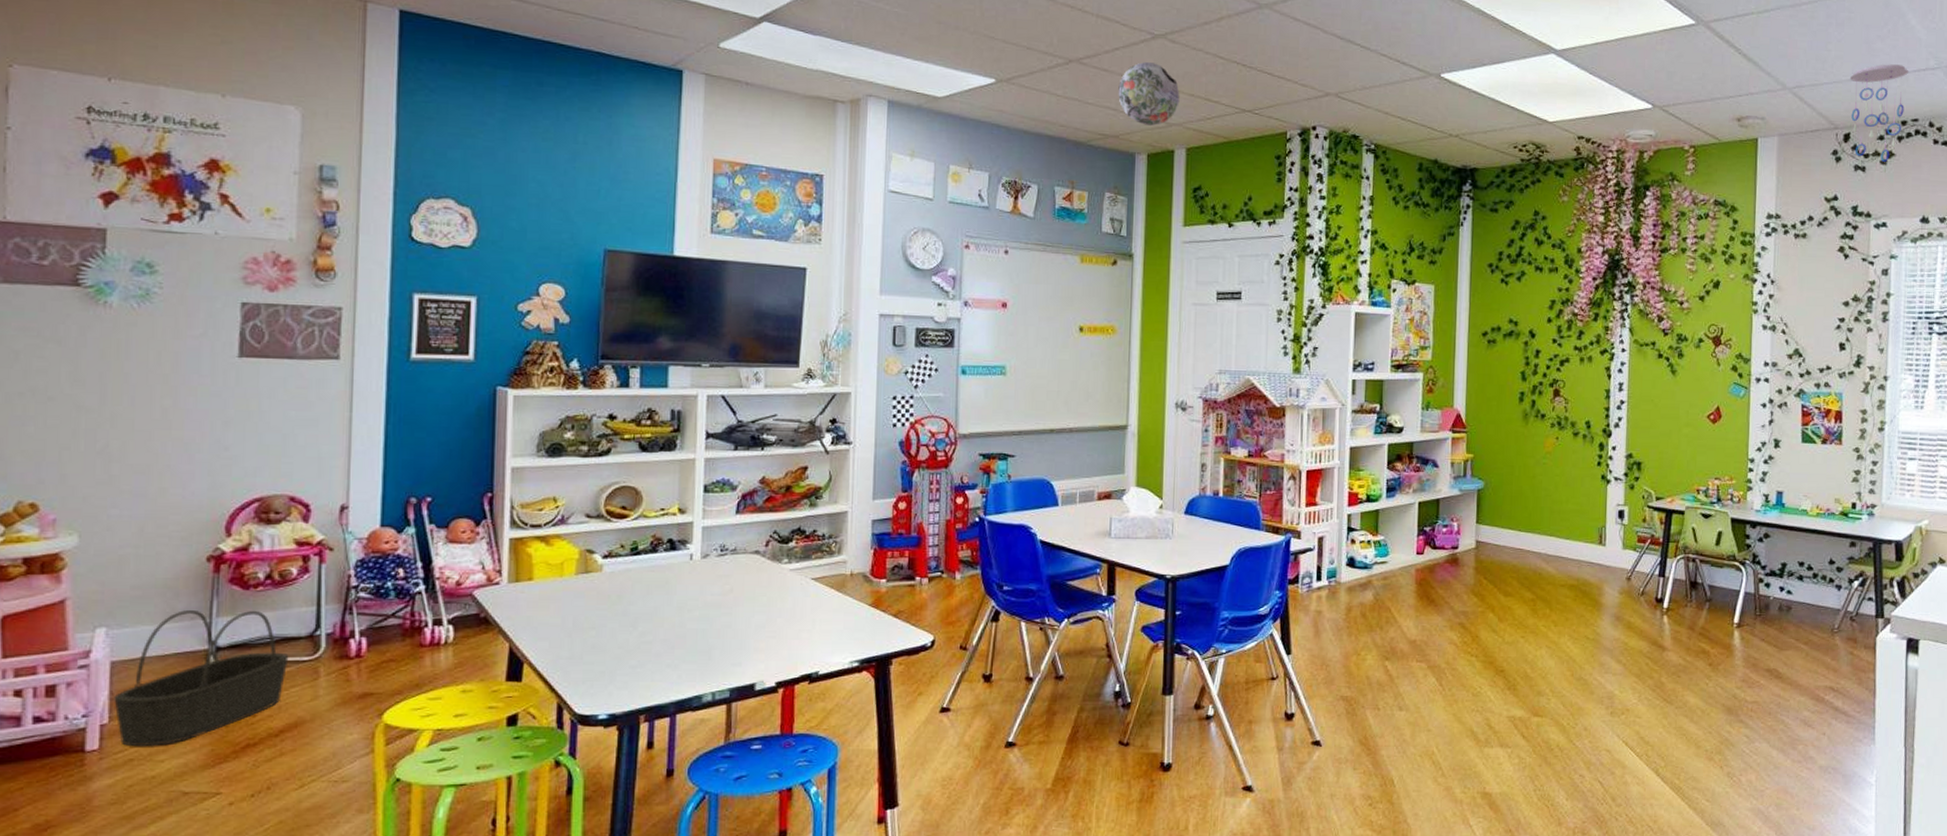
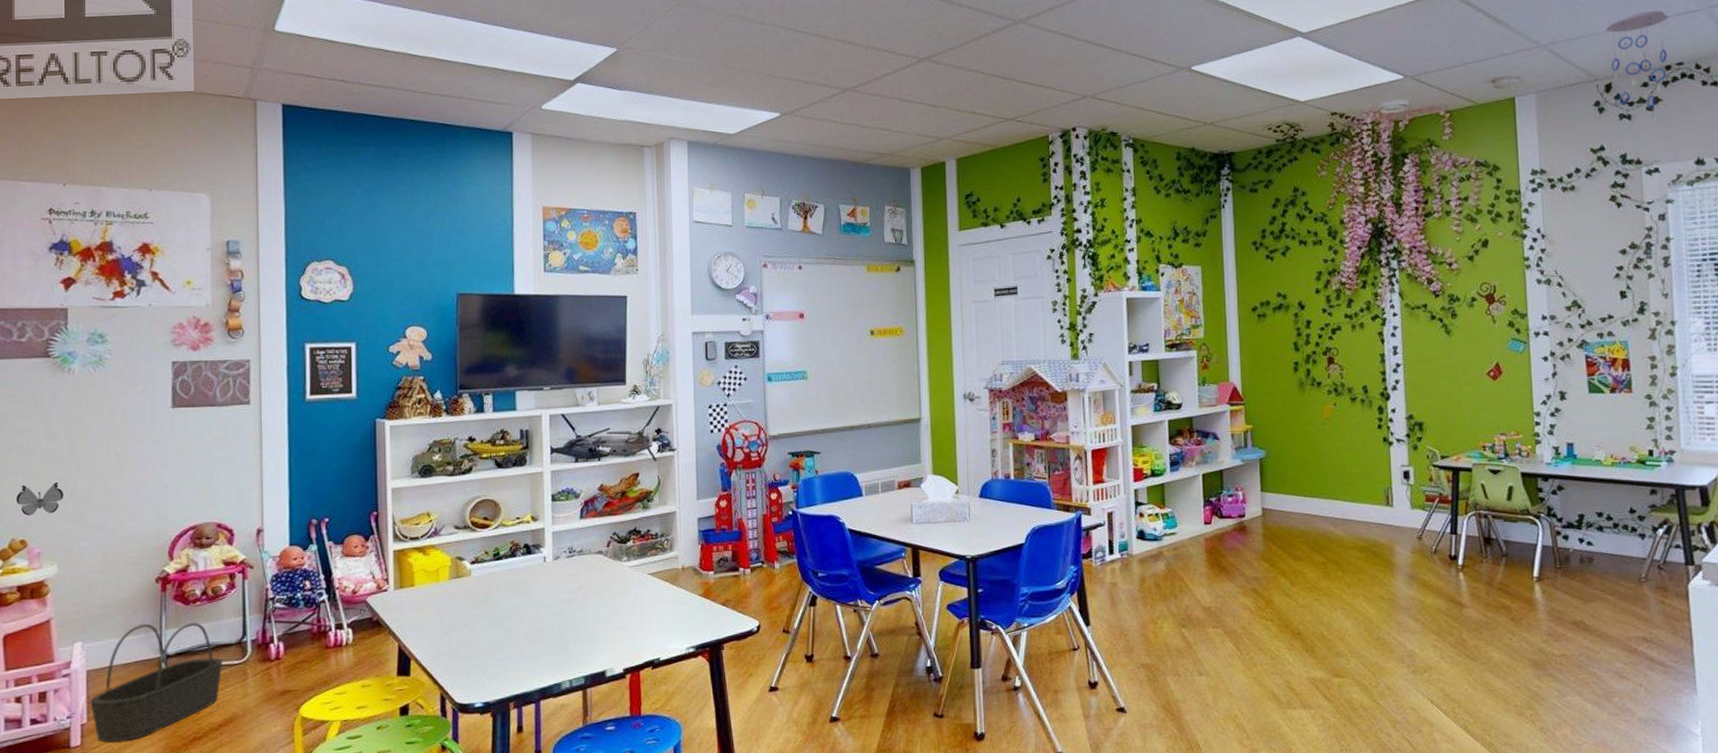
decorative butterfly: none [27,437,90,475] -> present [16,482,63,516]
paper lantern: present [1118,62,1180,126] -> none [890,84,947,142]

